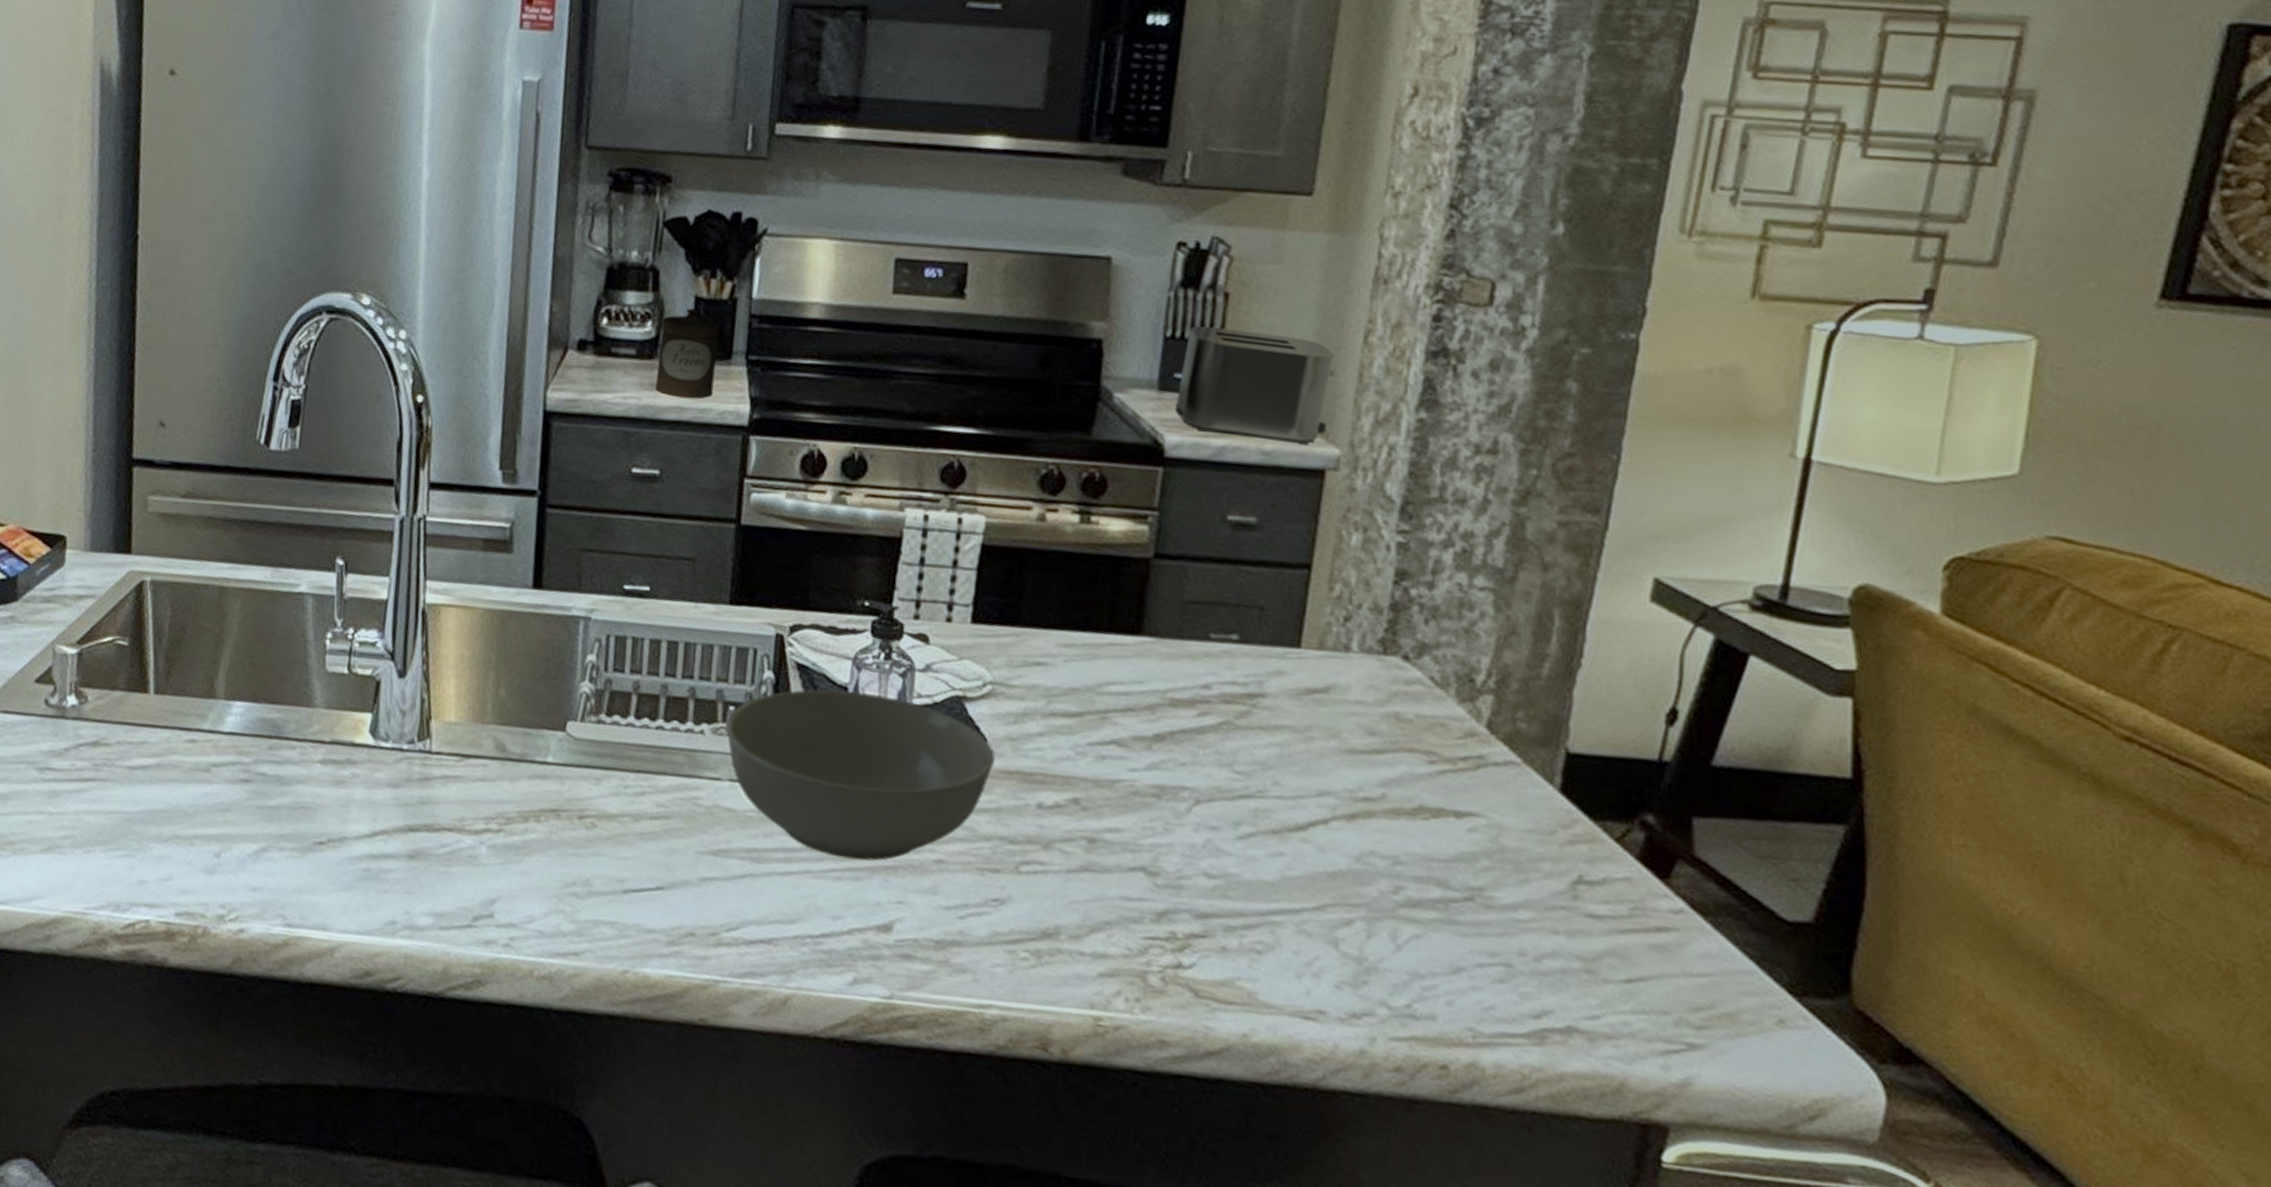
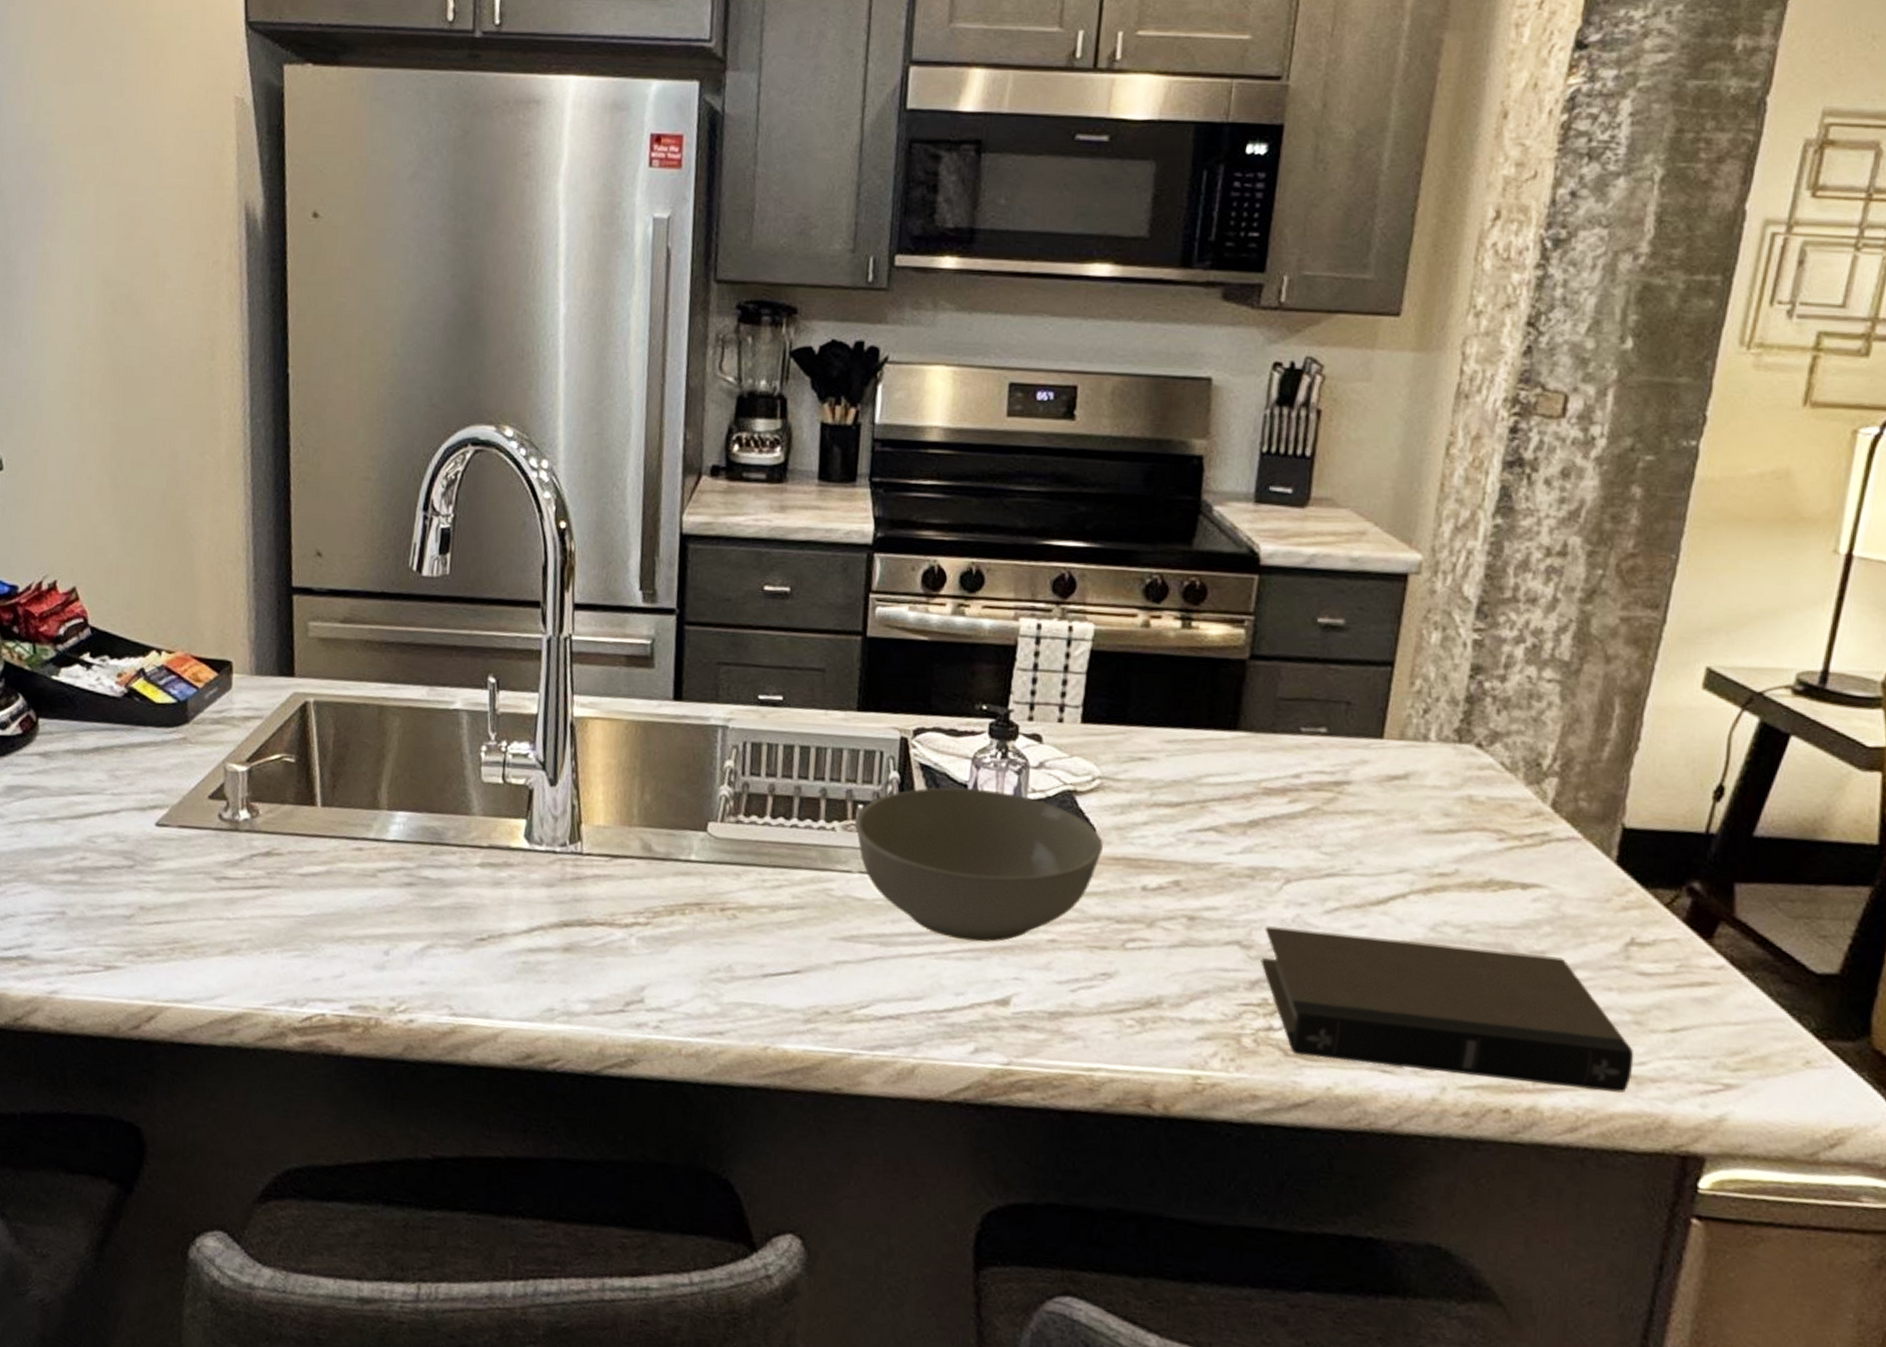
canister: present [655,308,721,400] -> none [784,434,846,520]
book: none [1168,851,1586,1050] -> present [1260,926,1634,1093]
toaster: present [1175,326,1335,446] -> none [1270,442,1418,552]

